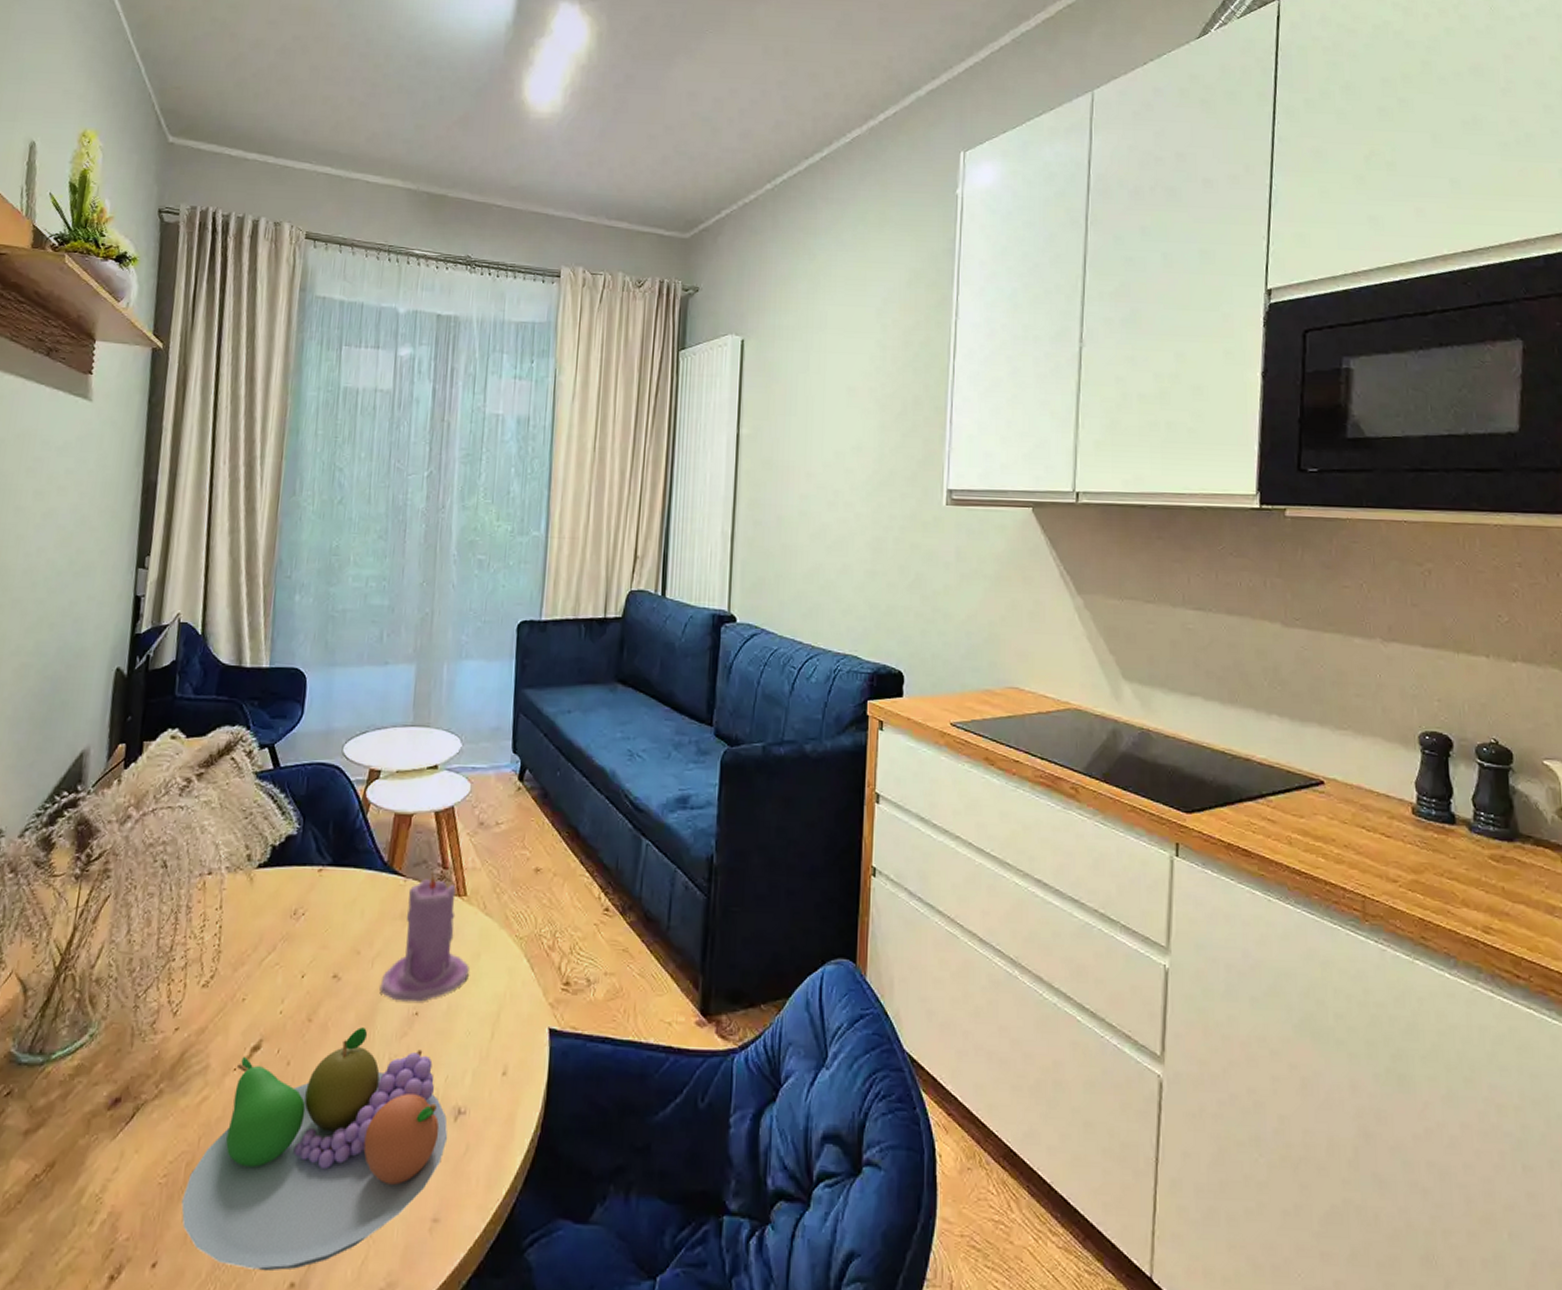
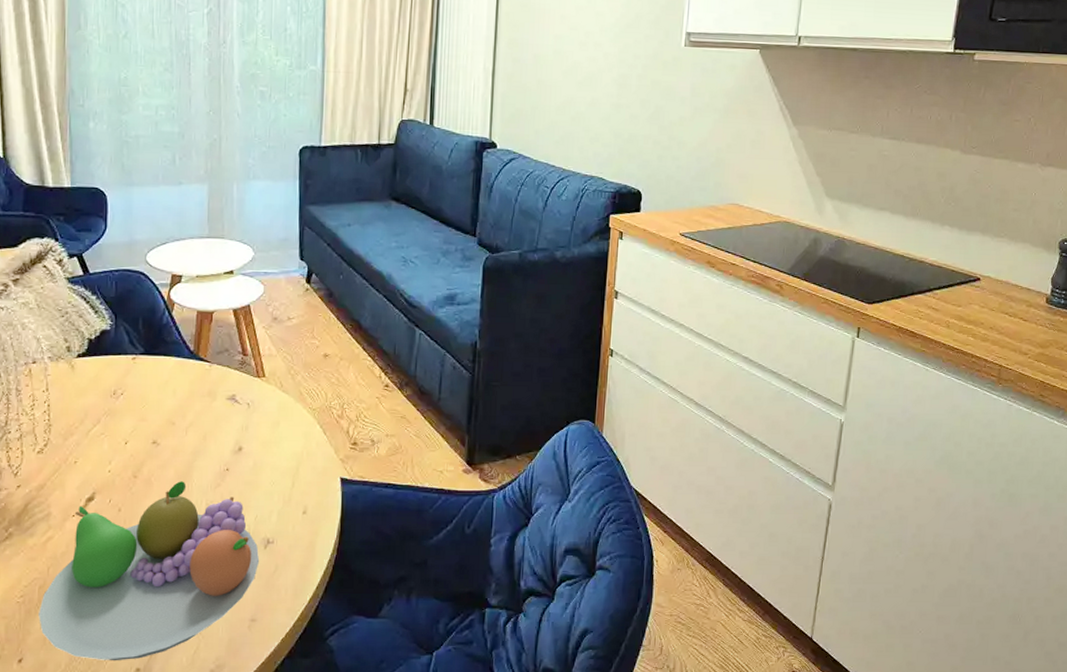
candle: present [380,870,469,1002] -> none [194,357,271,461]

